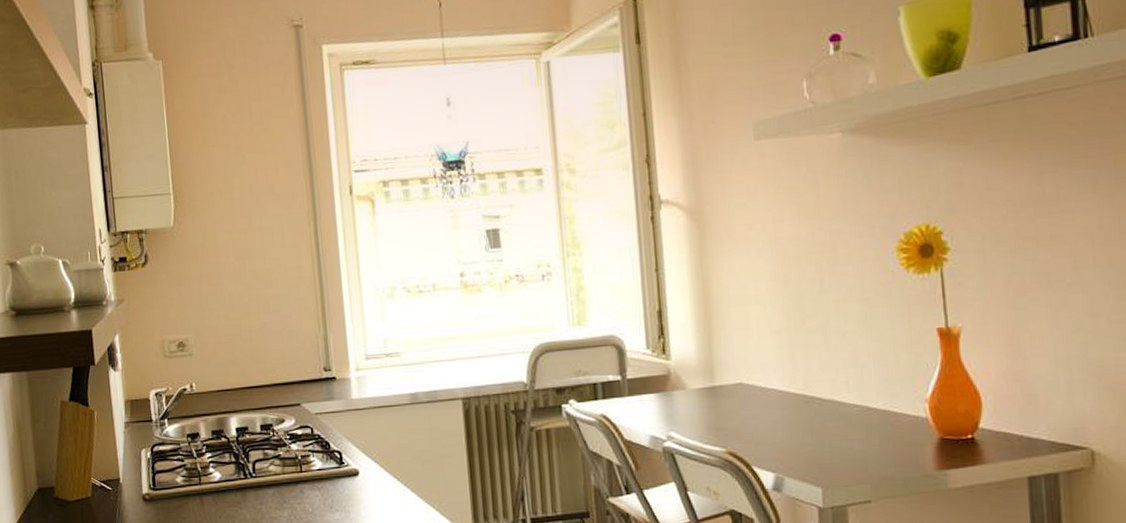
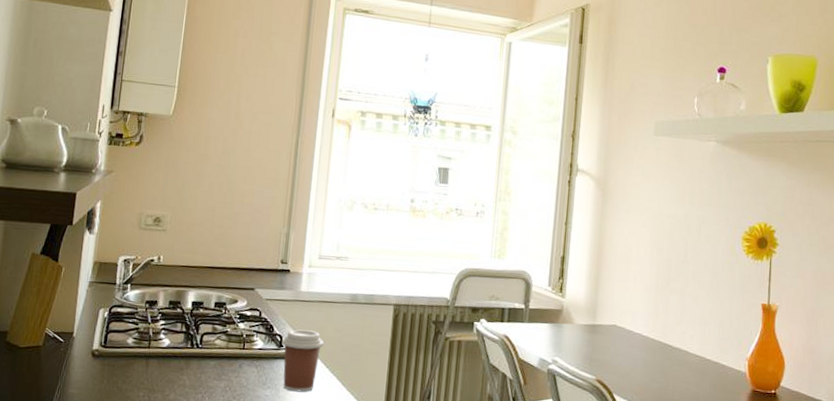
coffee cup: none [341,441,390,512] -> present [281,329,324,393]

